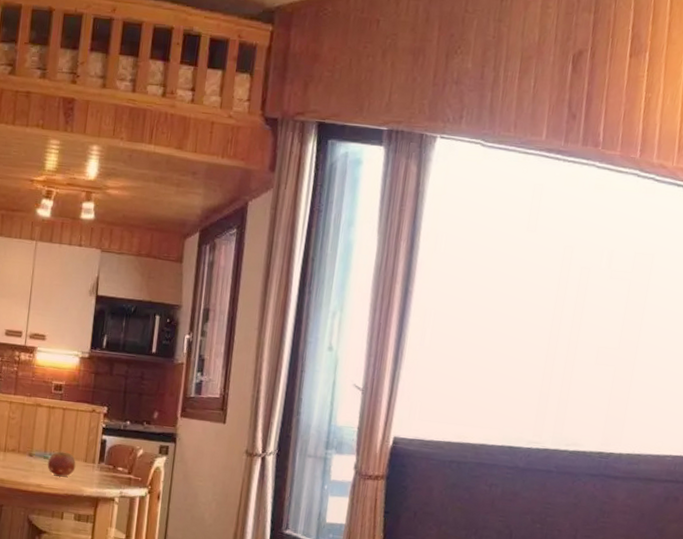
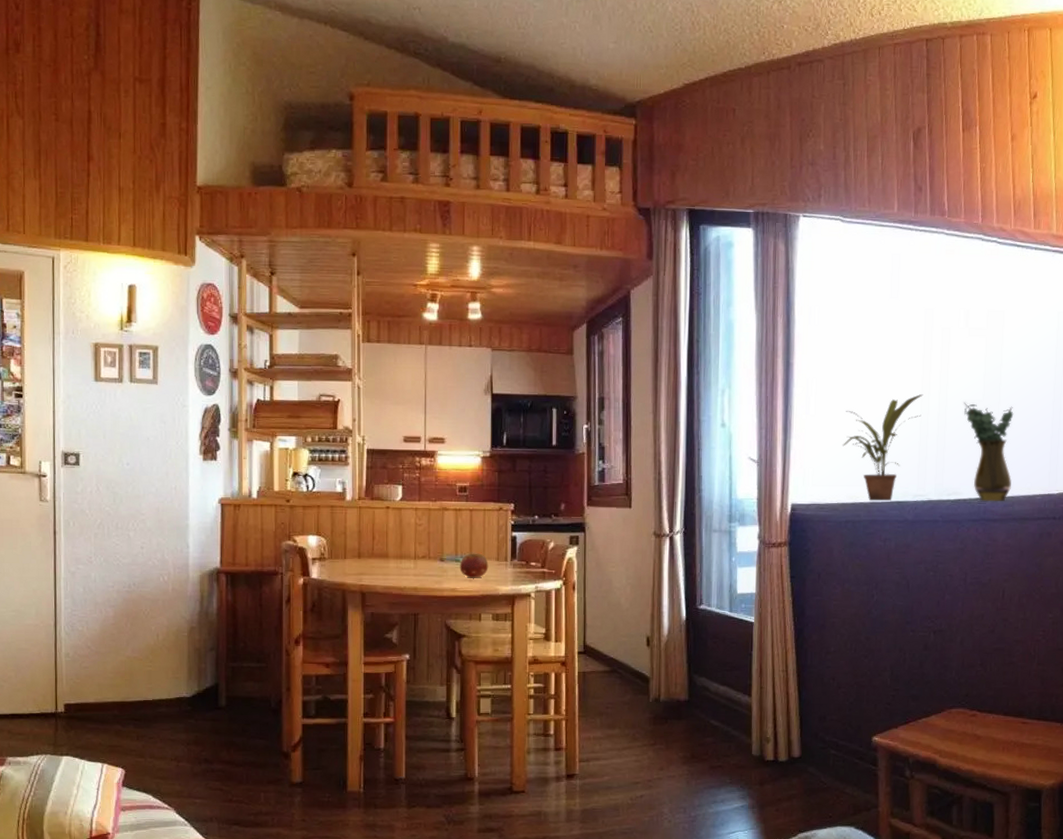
potted plant: none [456,336,552,445] -> present [843,394,923,502]
vase: none [595,348,652,459] -> present [964,402,1014,502]

